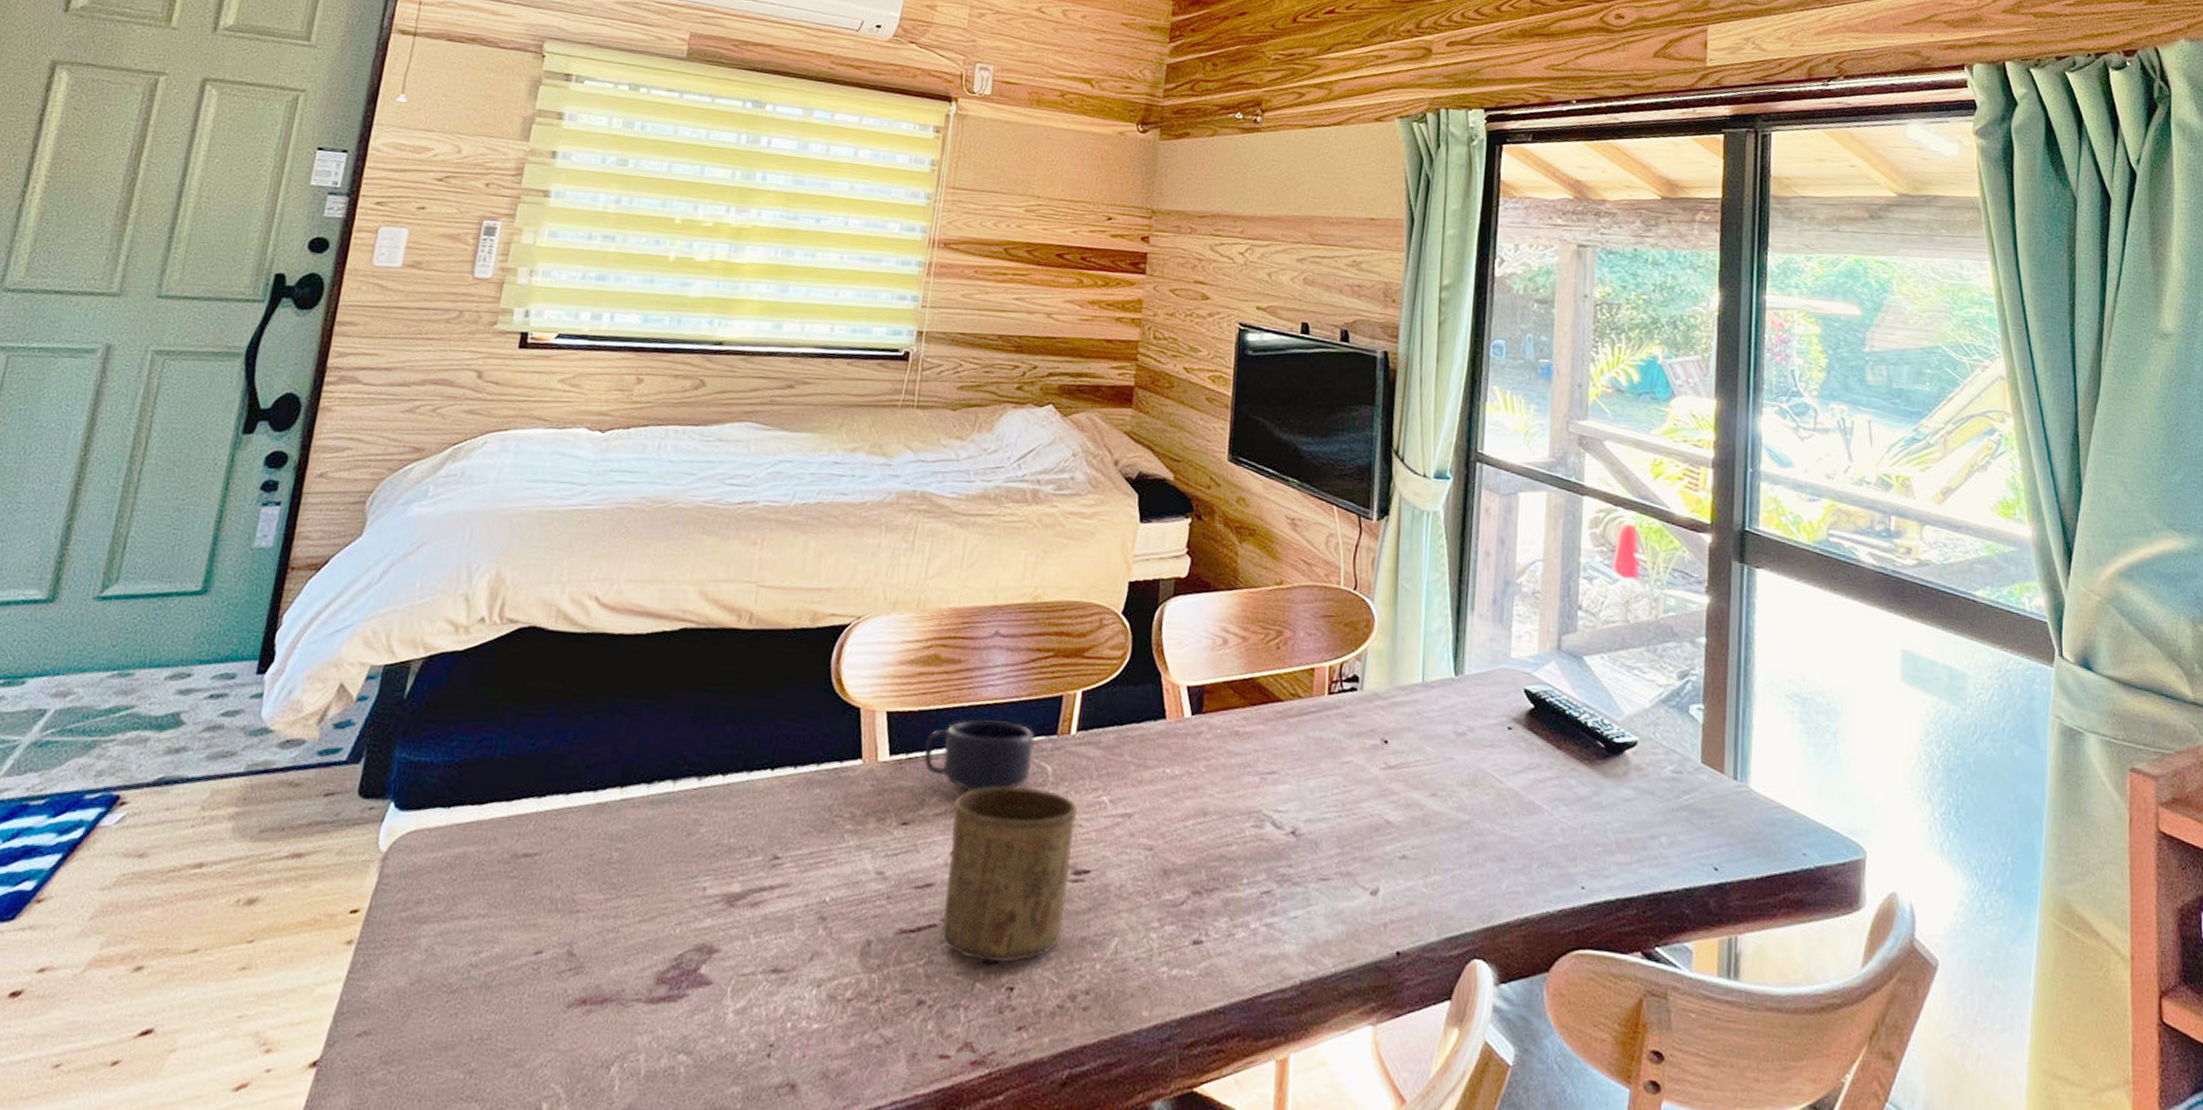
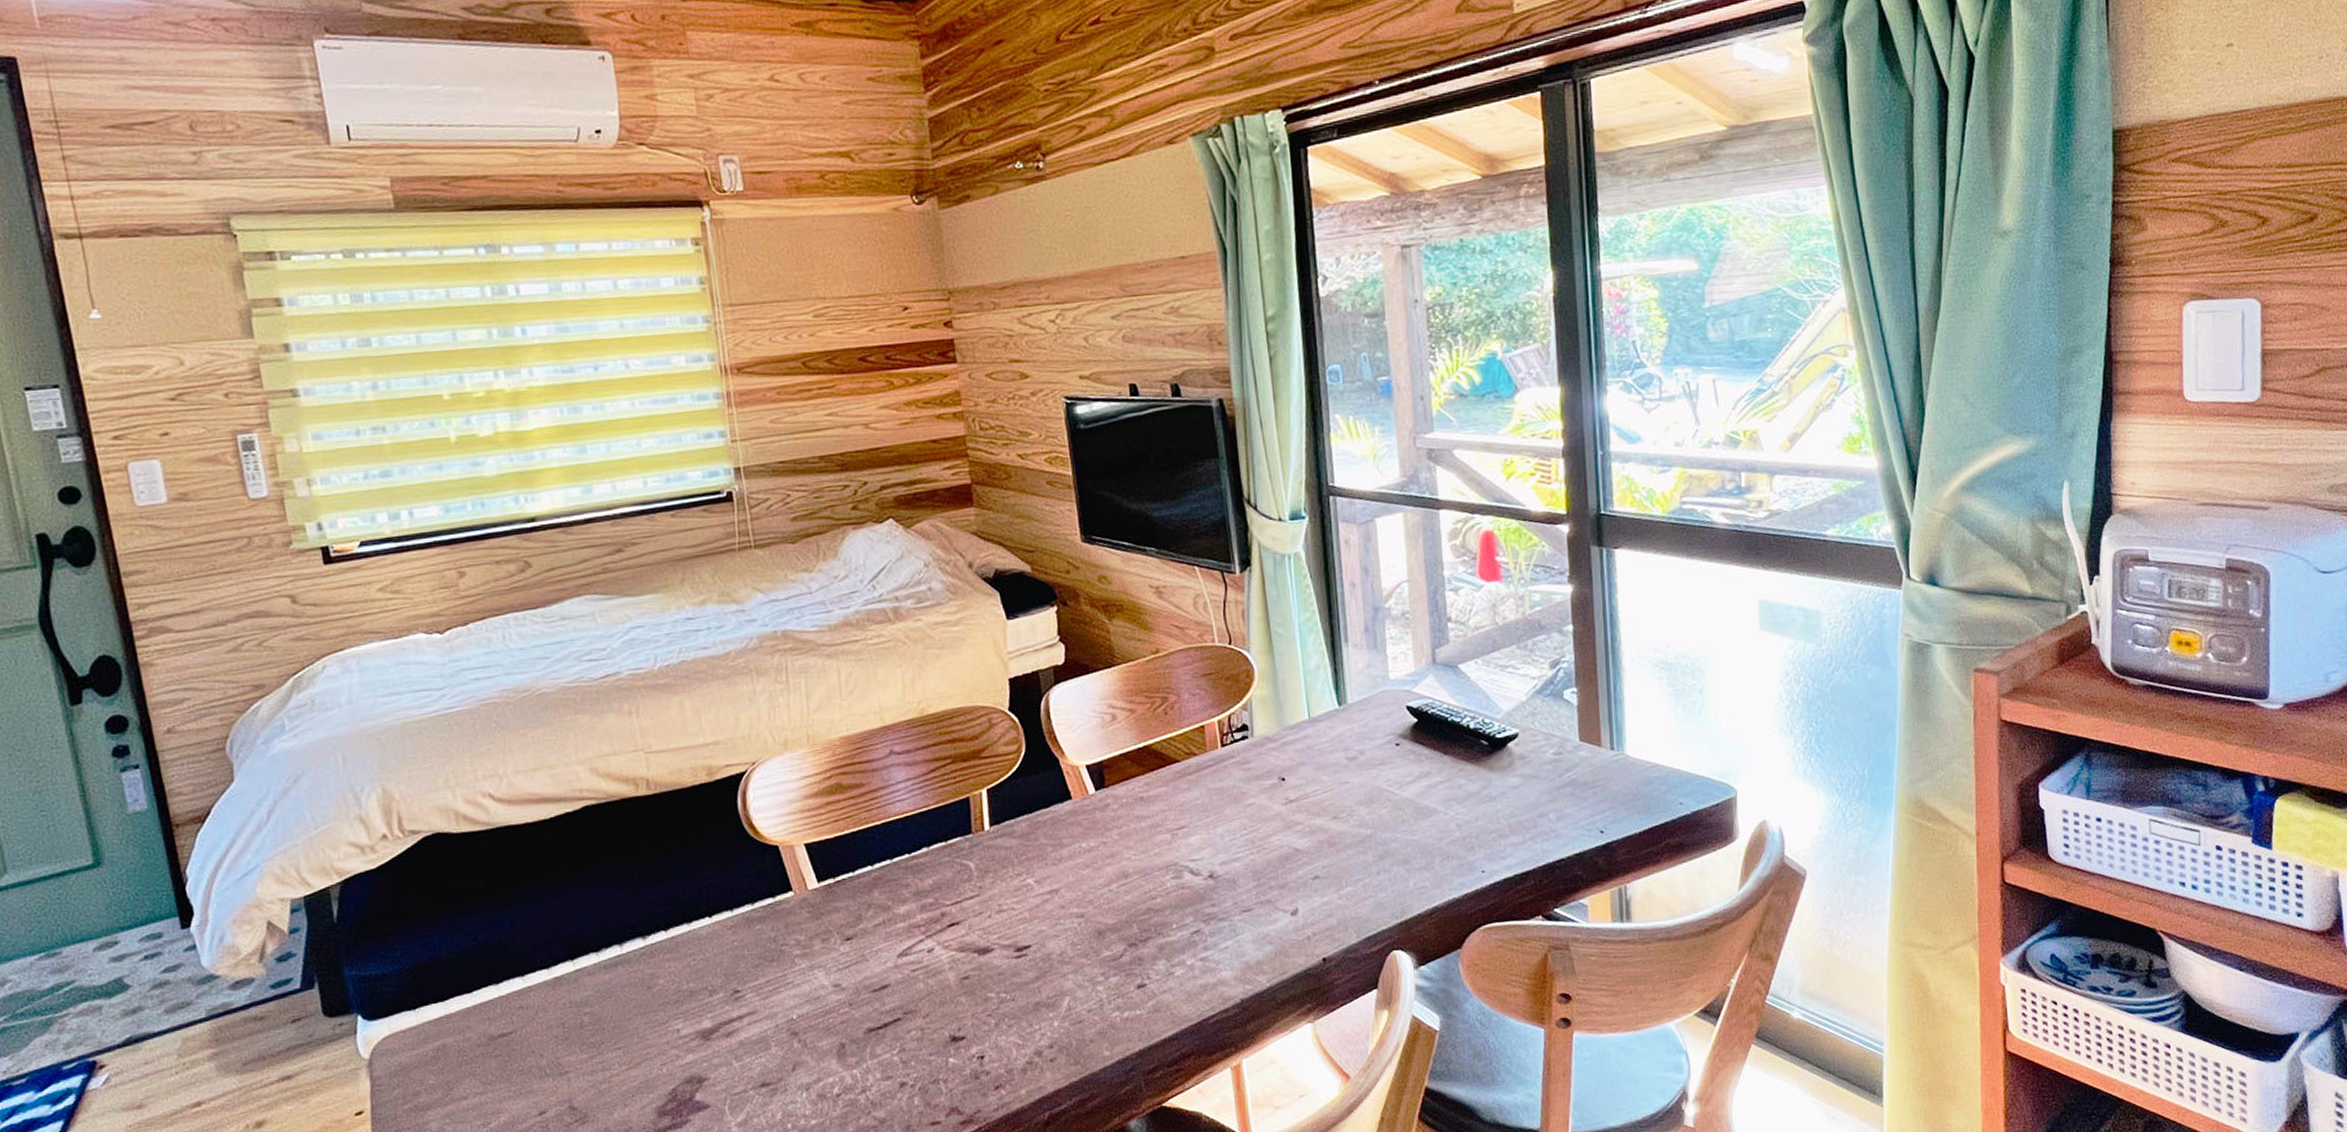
mug: present [923,720,1035,792] -> none [848,831,954,900]
cup: present [940,786,1077,963] -> none [890,884,1016,1041]

